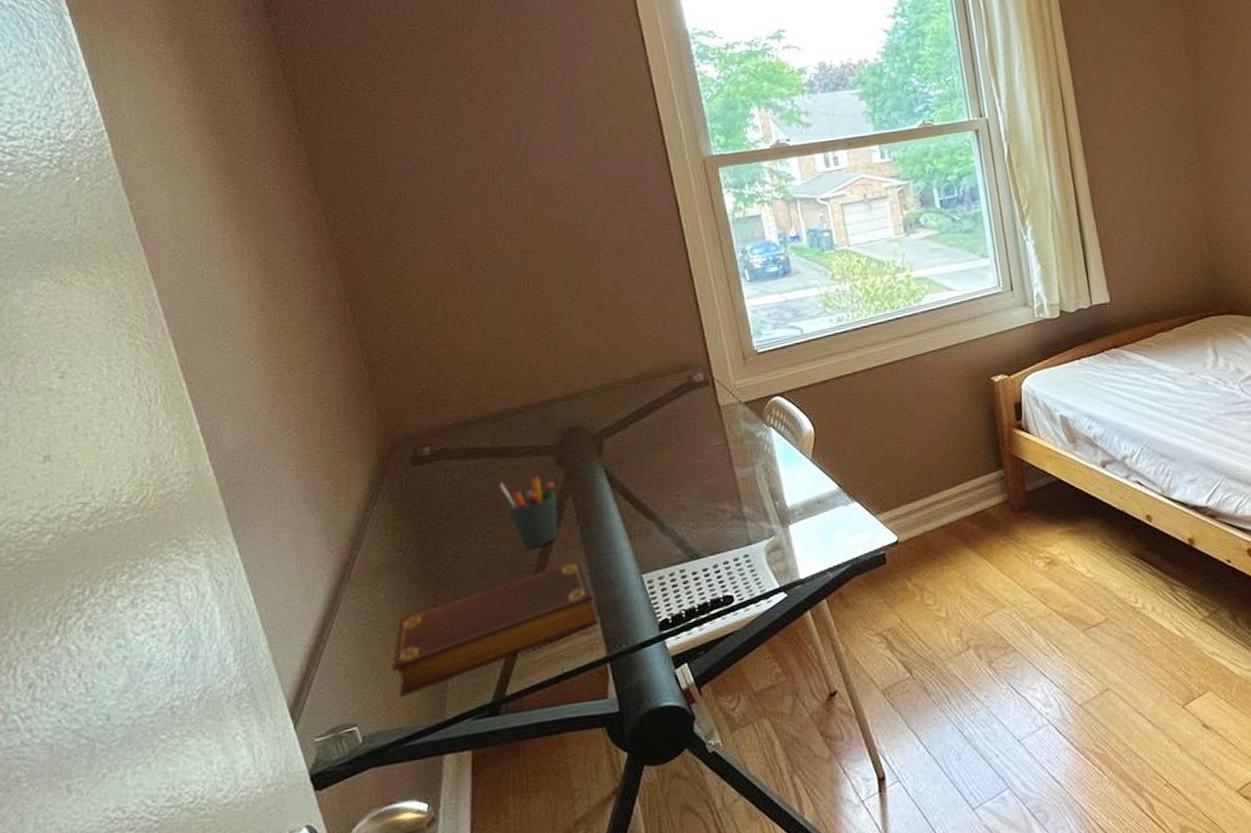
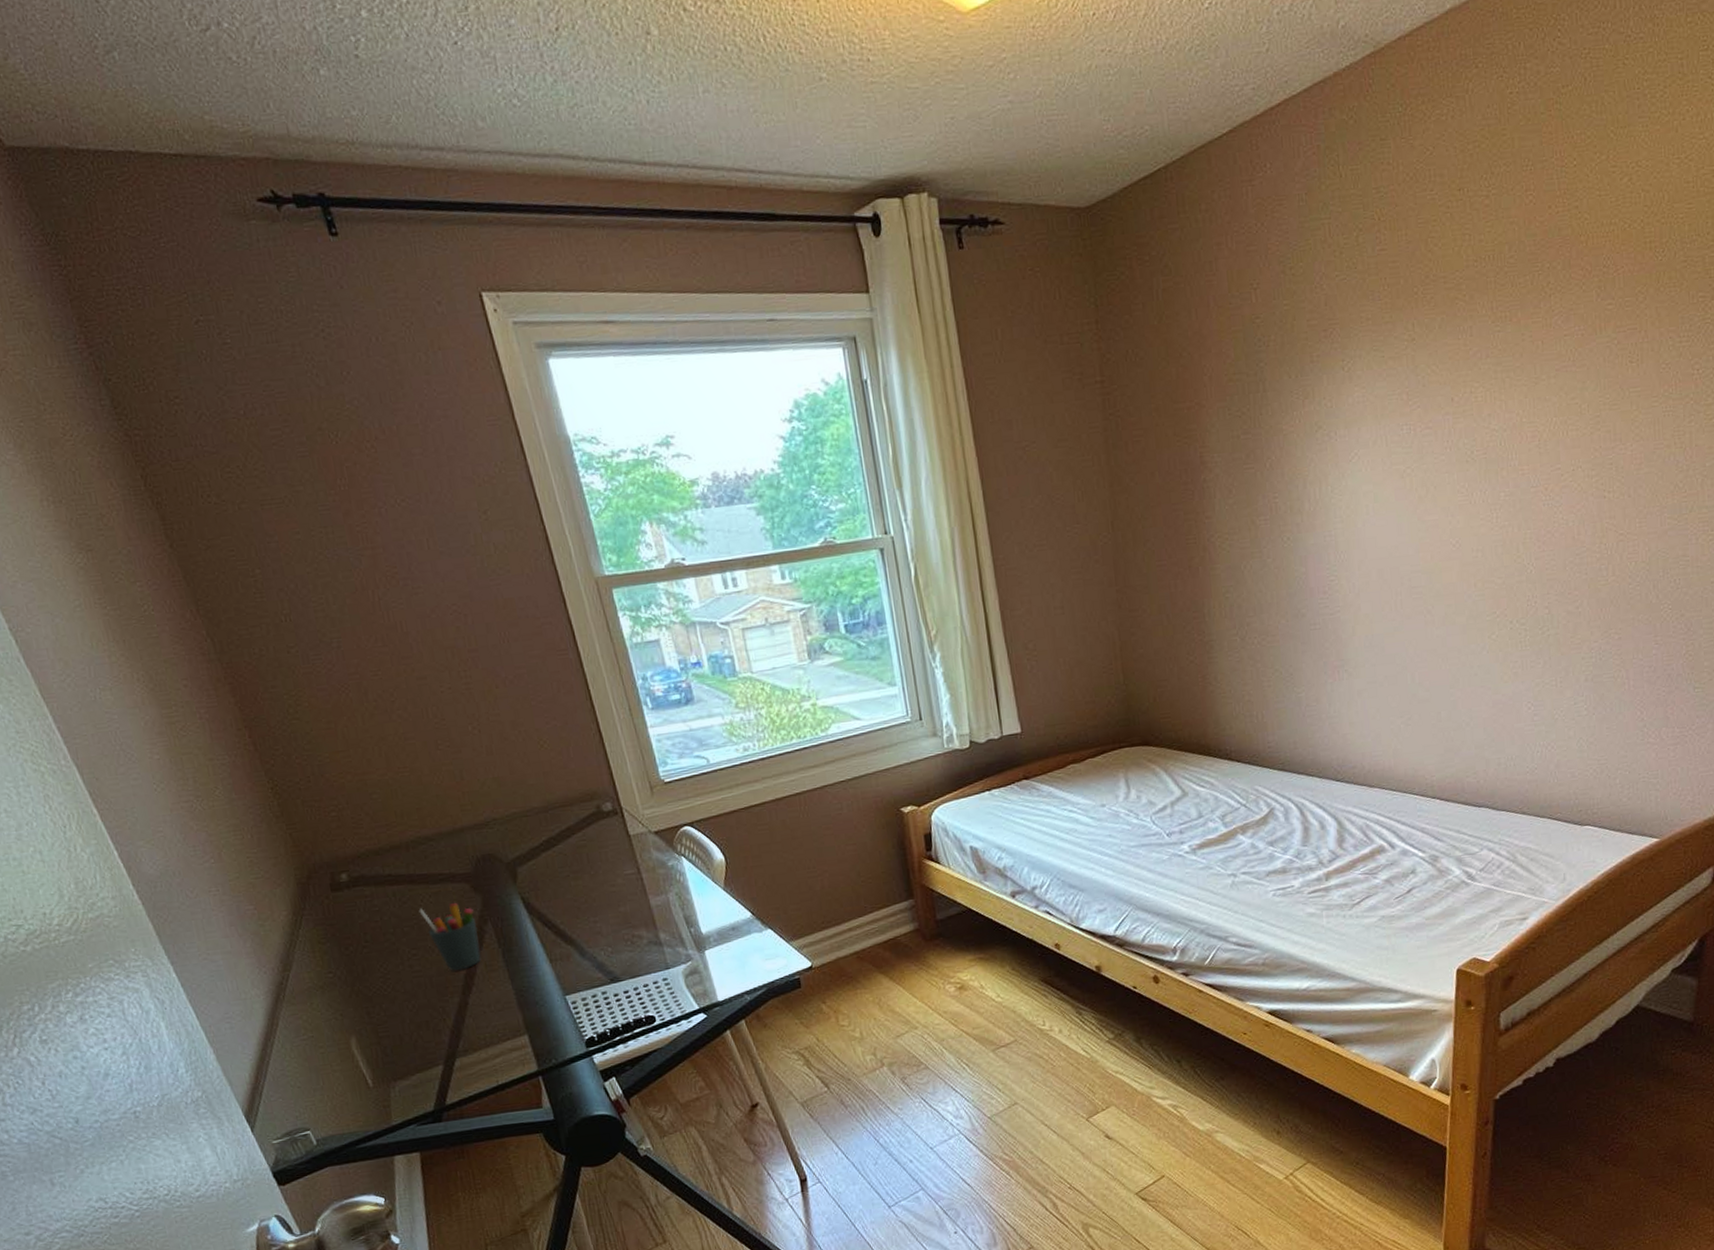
book: present [392,559,600,698] -> none [336,981,529,1106]

